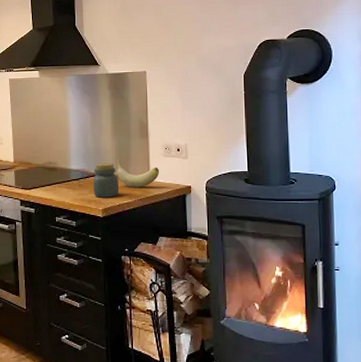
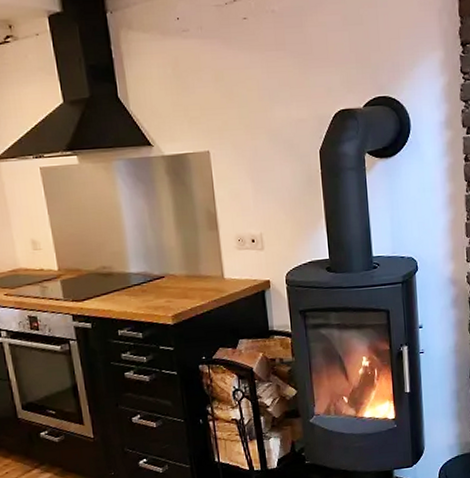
jar: present [93,163,120,198] -> none [158,262,190,303]
banana: present [116,160,159,187] -> none [183,257,234,288]

